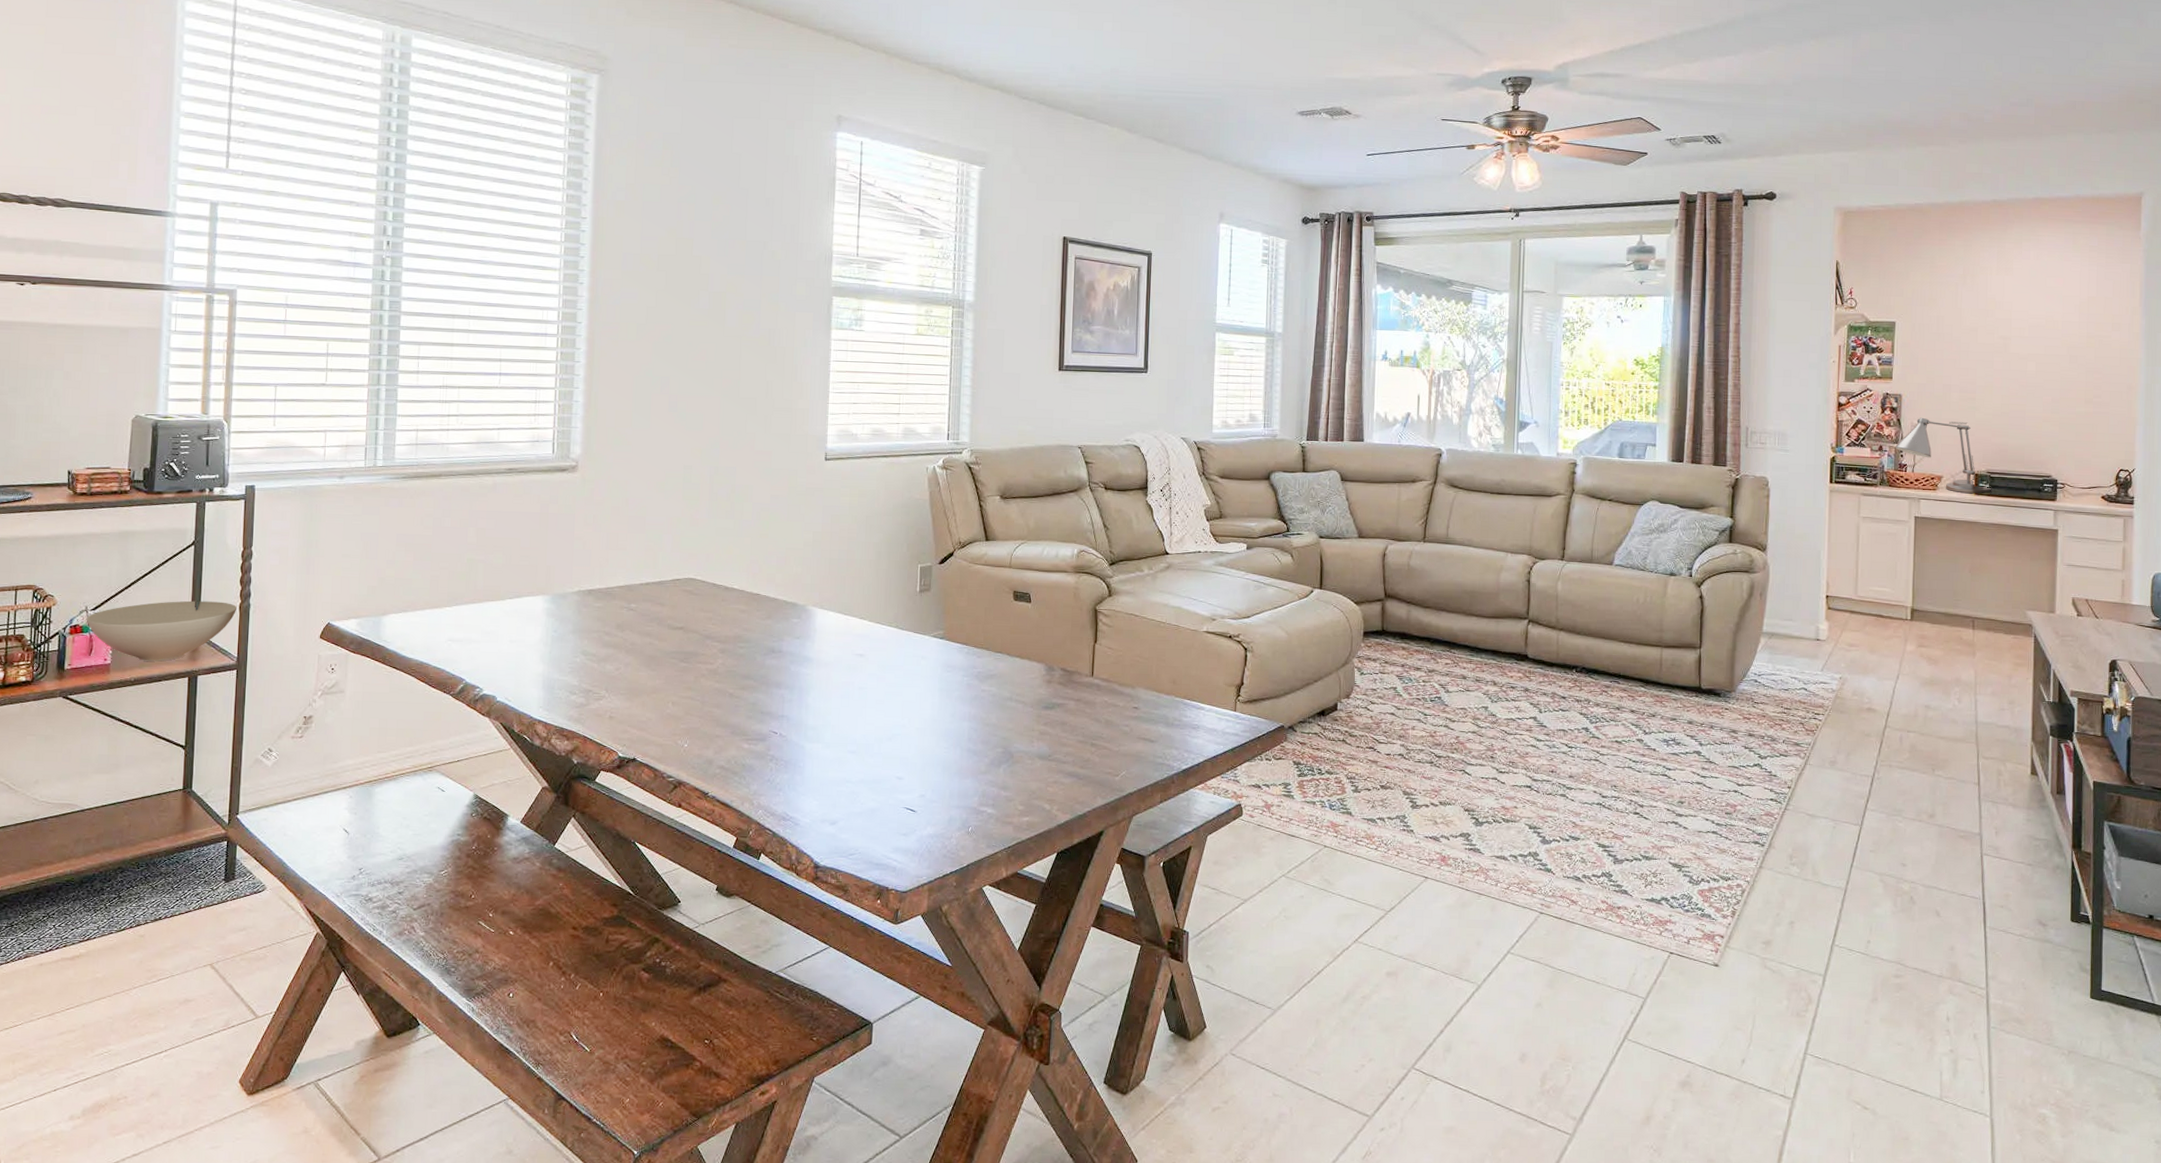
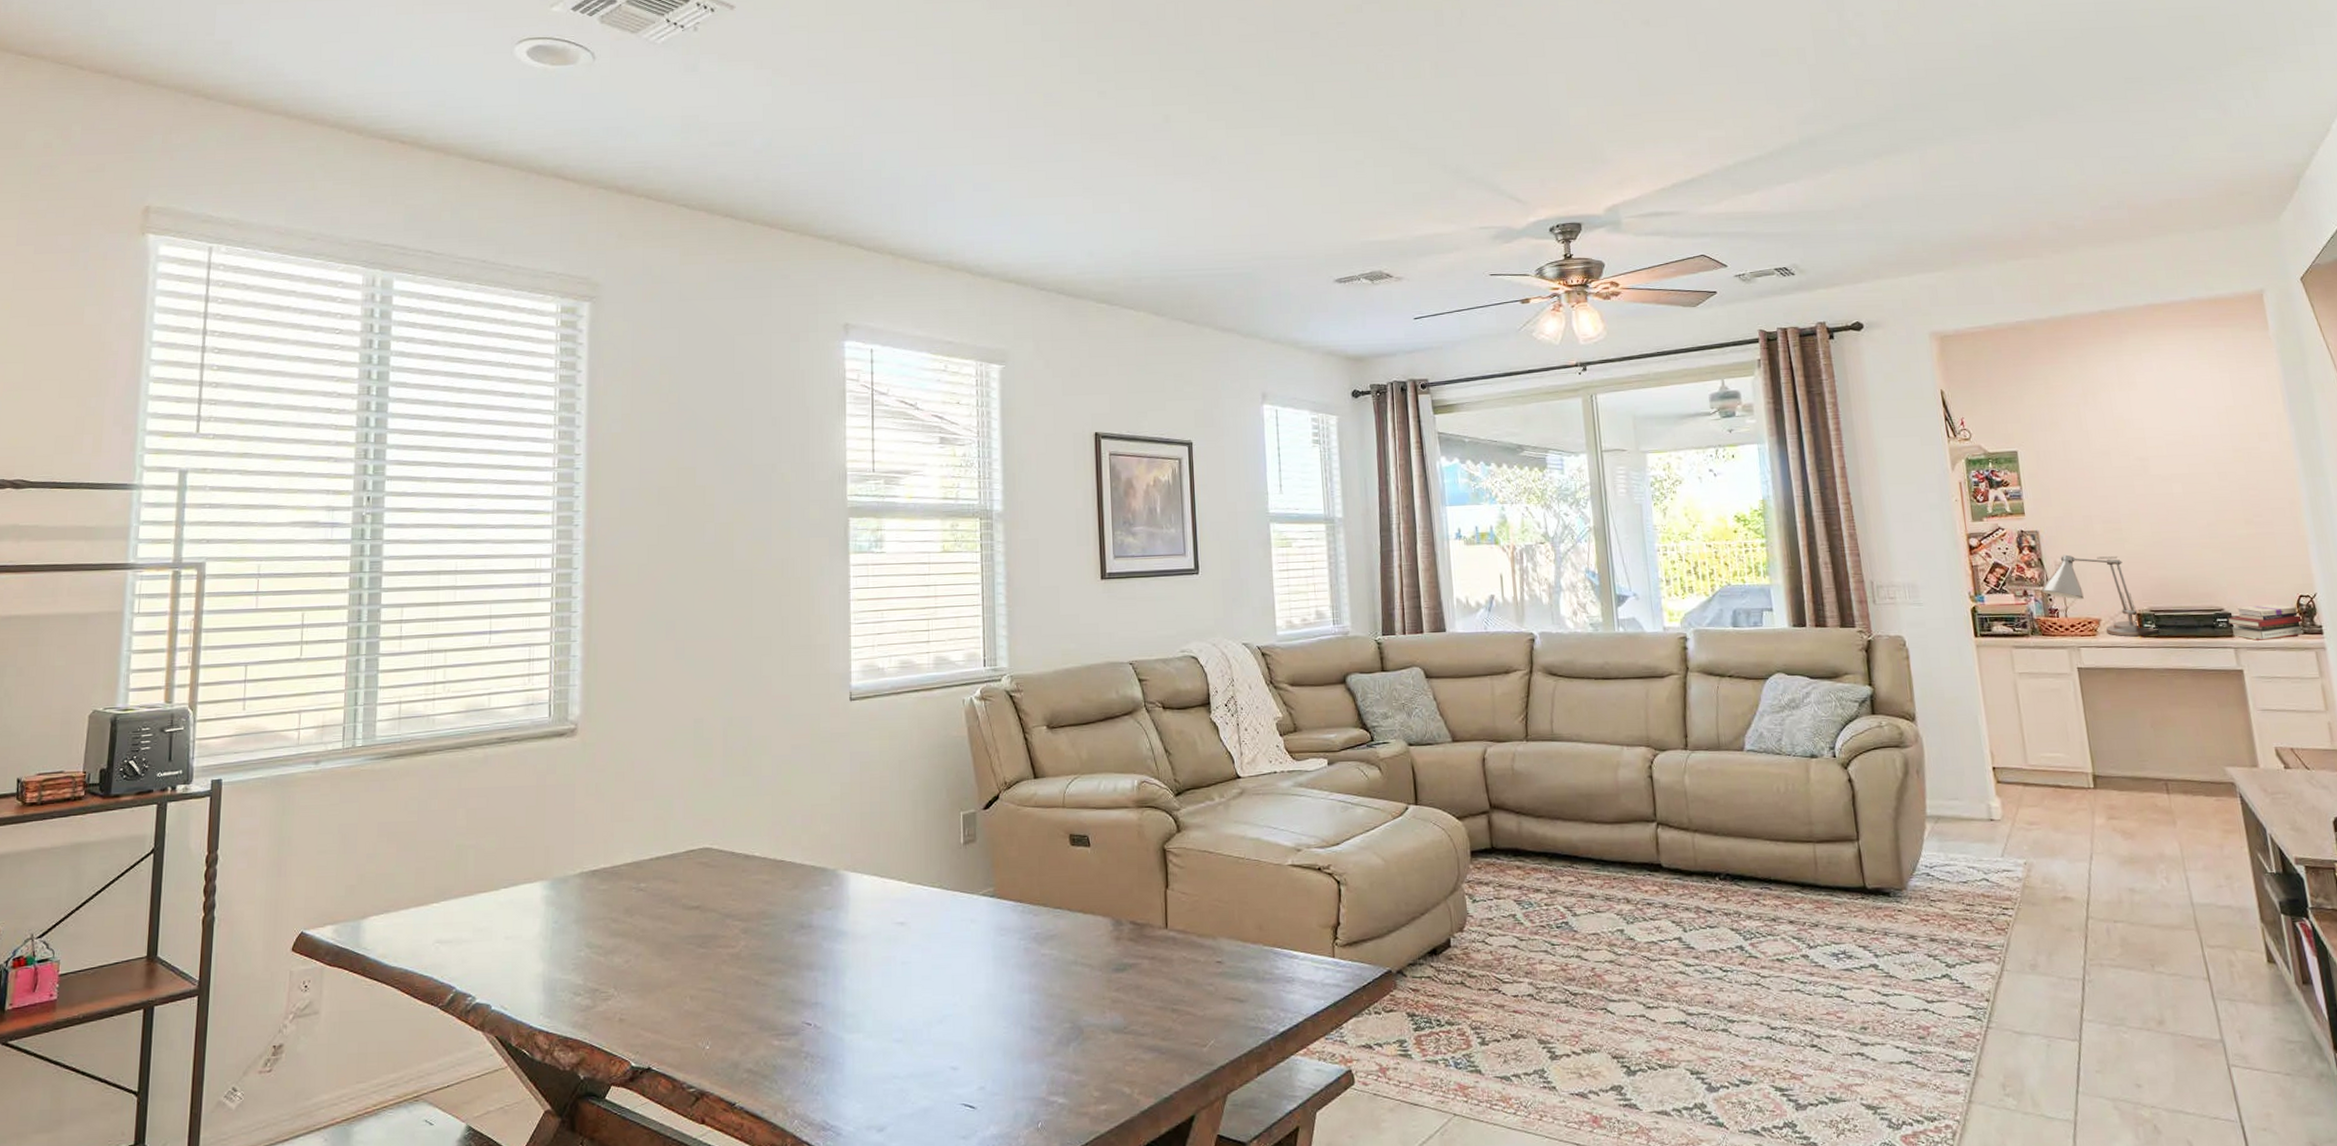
bowl: present [86,600,237,662] -> none [31,916,200,994]
books: none [2053,475,2118,506] -> present [2227,604,2304,641]

